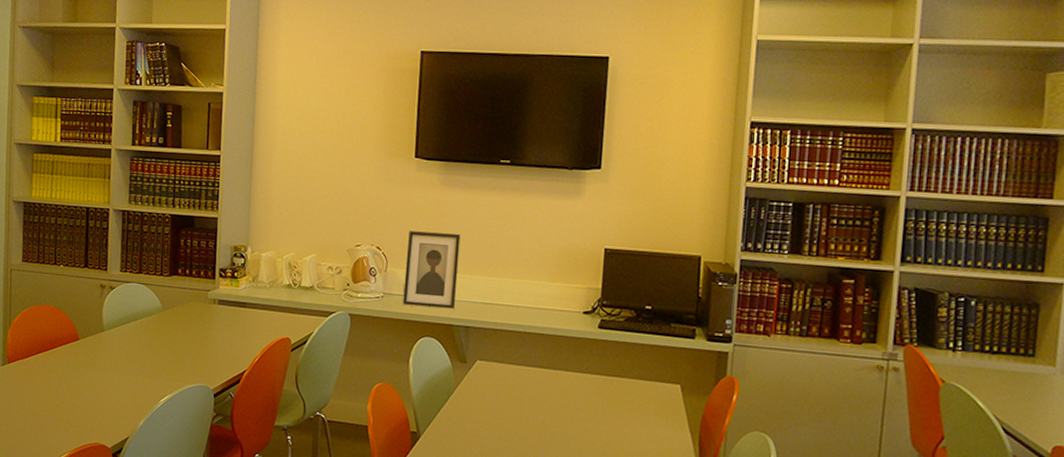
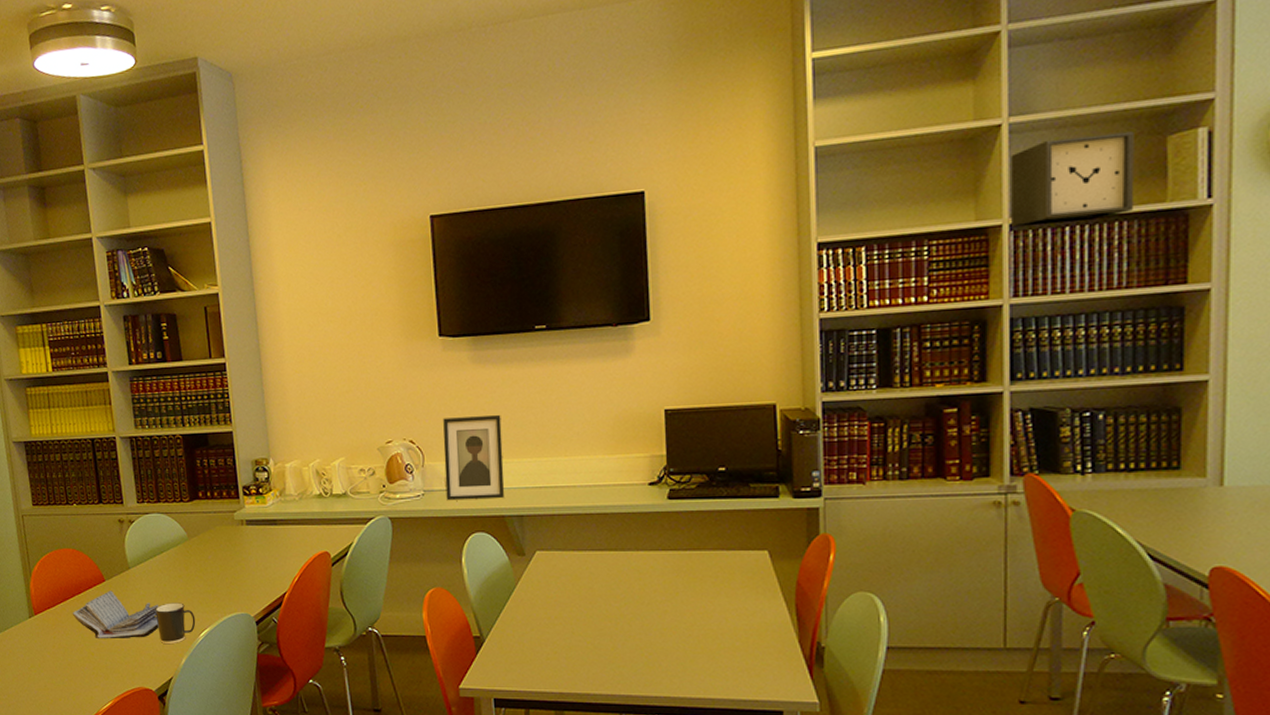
book: none [44,349,126,397] -> present [73,590,159,638]
mug: none [121,367,159,406] -> present [155,602,196,645]
clock: none [912,62,1020,135] -> present [1010,131,1135,228]

